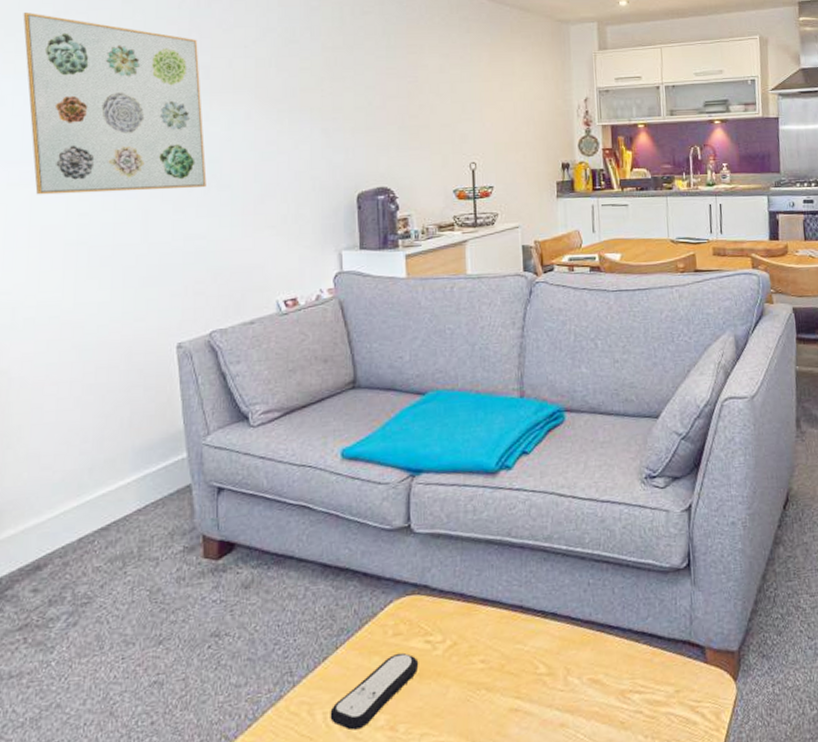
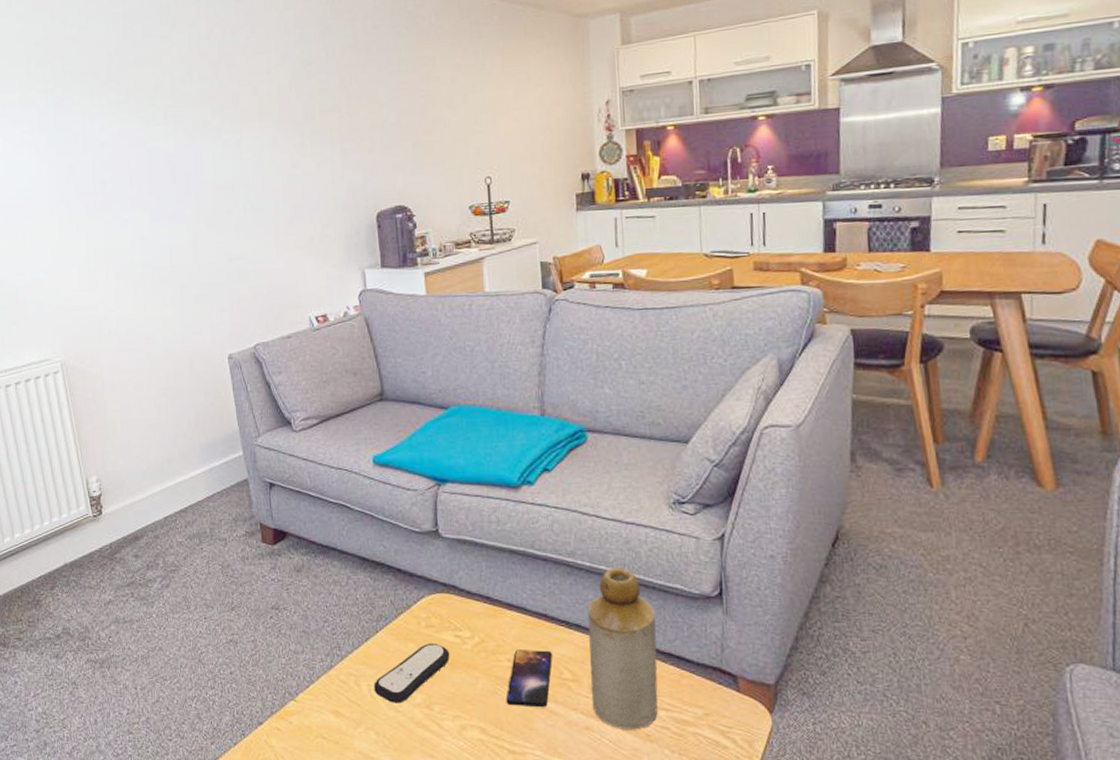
wall art: present [23,13,207,195] -> none [84,56,243,223]
smartphone: none [478,645,528,713] -> present [506,650,552,708]
bottle: none [563,547,632,721] -> present [587,567,658,730]

